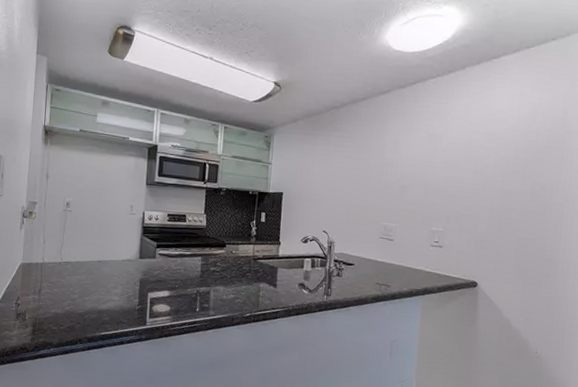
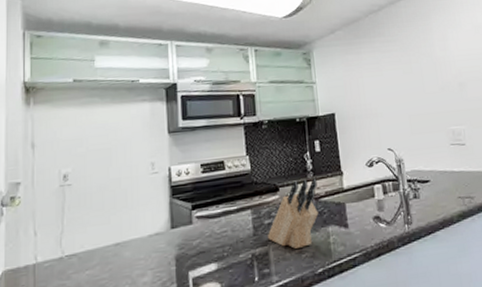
knife block: none [211,241,258,295] -> present [268,178,319,250]

